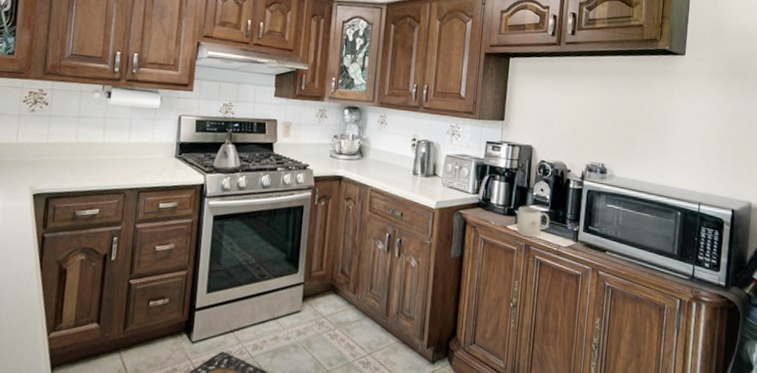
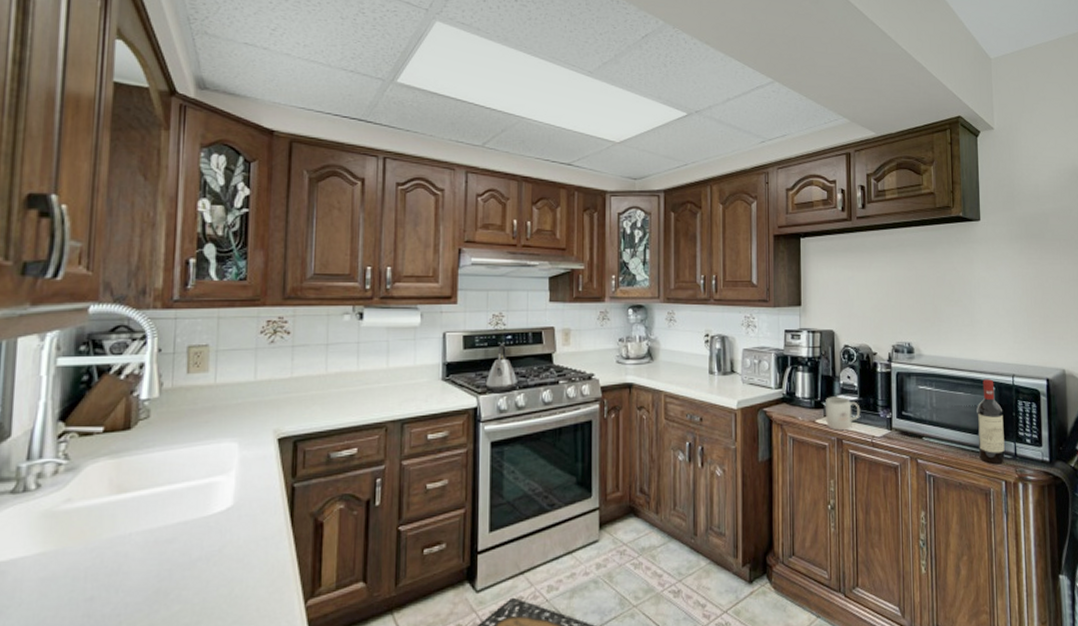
wine bottle: none [657,204,686,284] -> present [977,379,1005,465]

